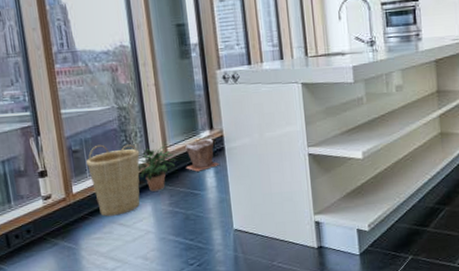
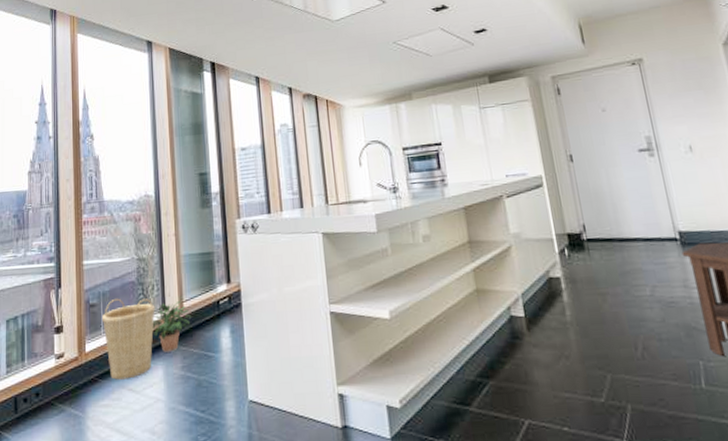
plant pot: present [185,138,219,172] -> none [201,292,236,331]

